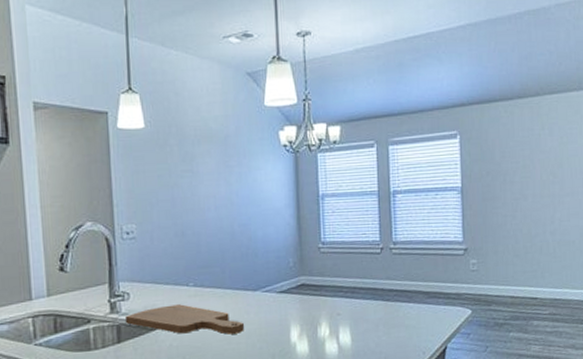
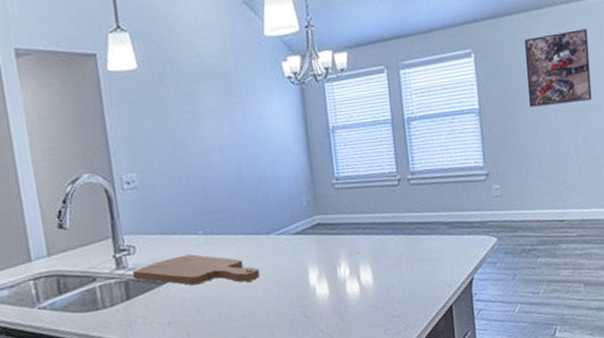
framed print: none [507,119,569,189] -> present [524,29,592,107]

